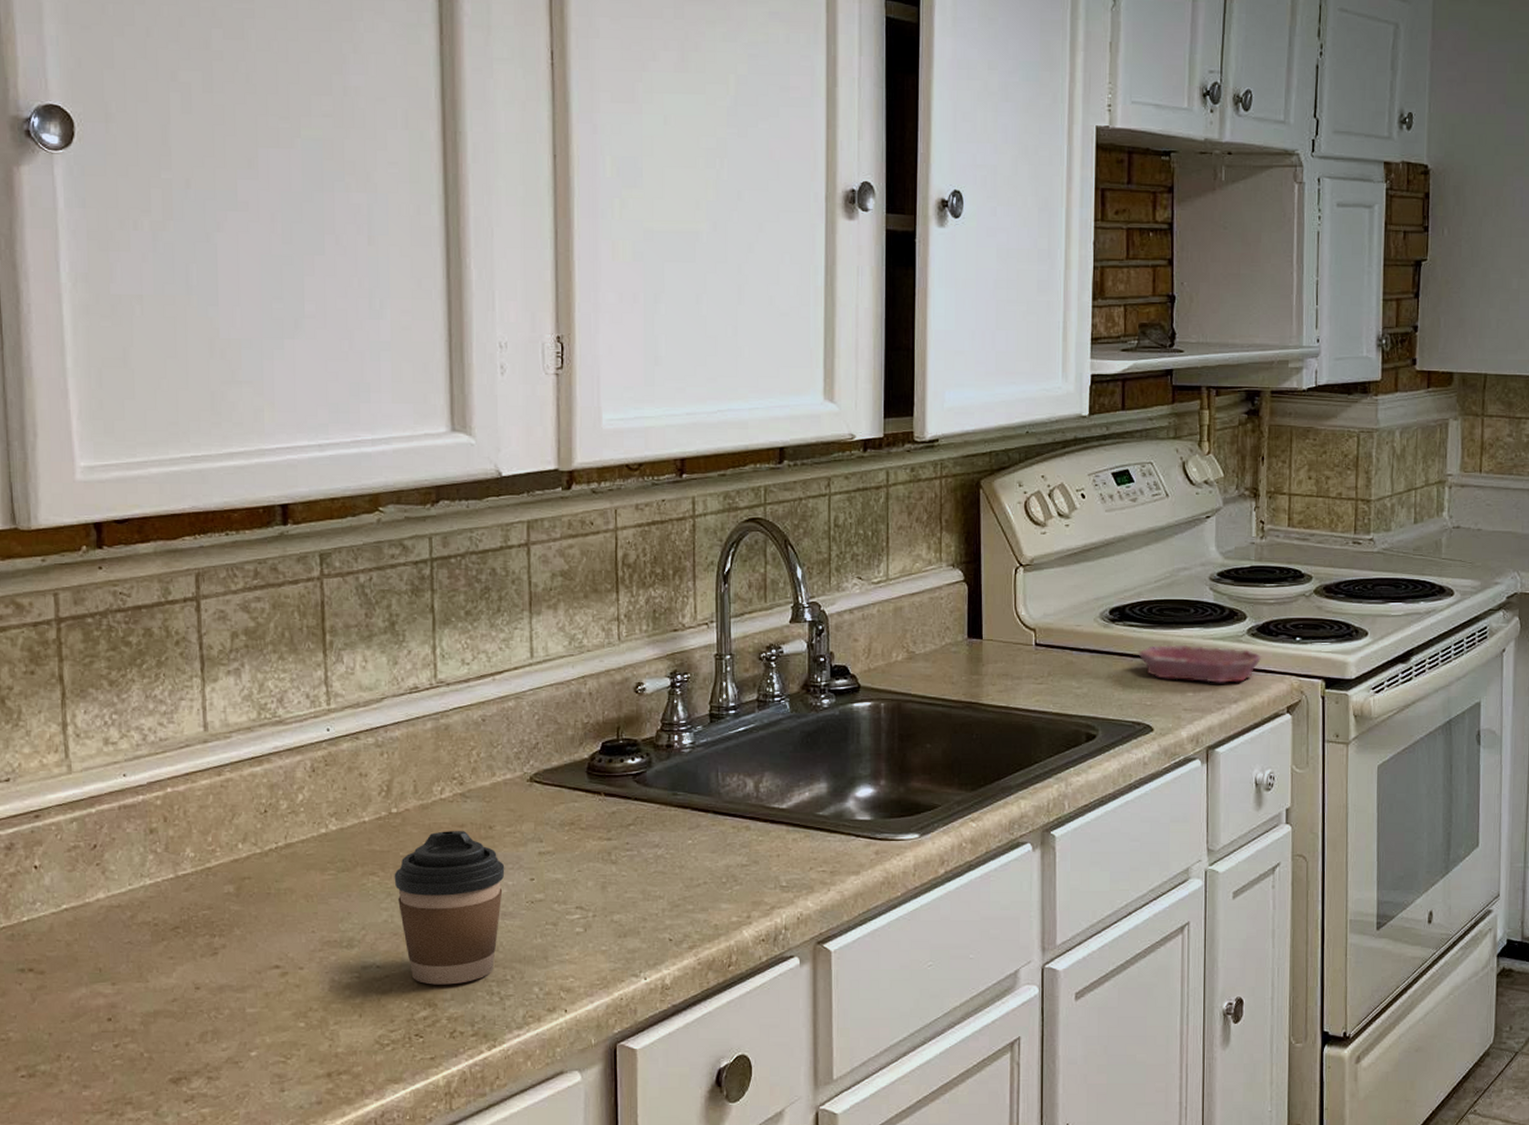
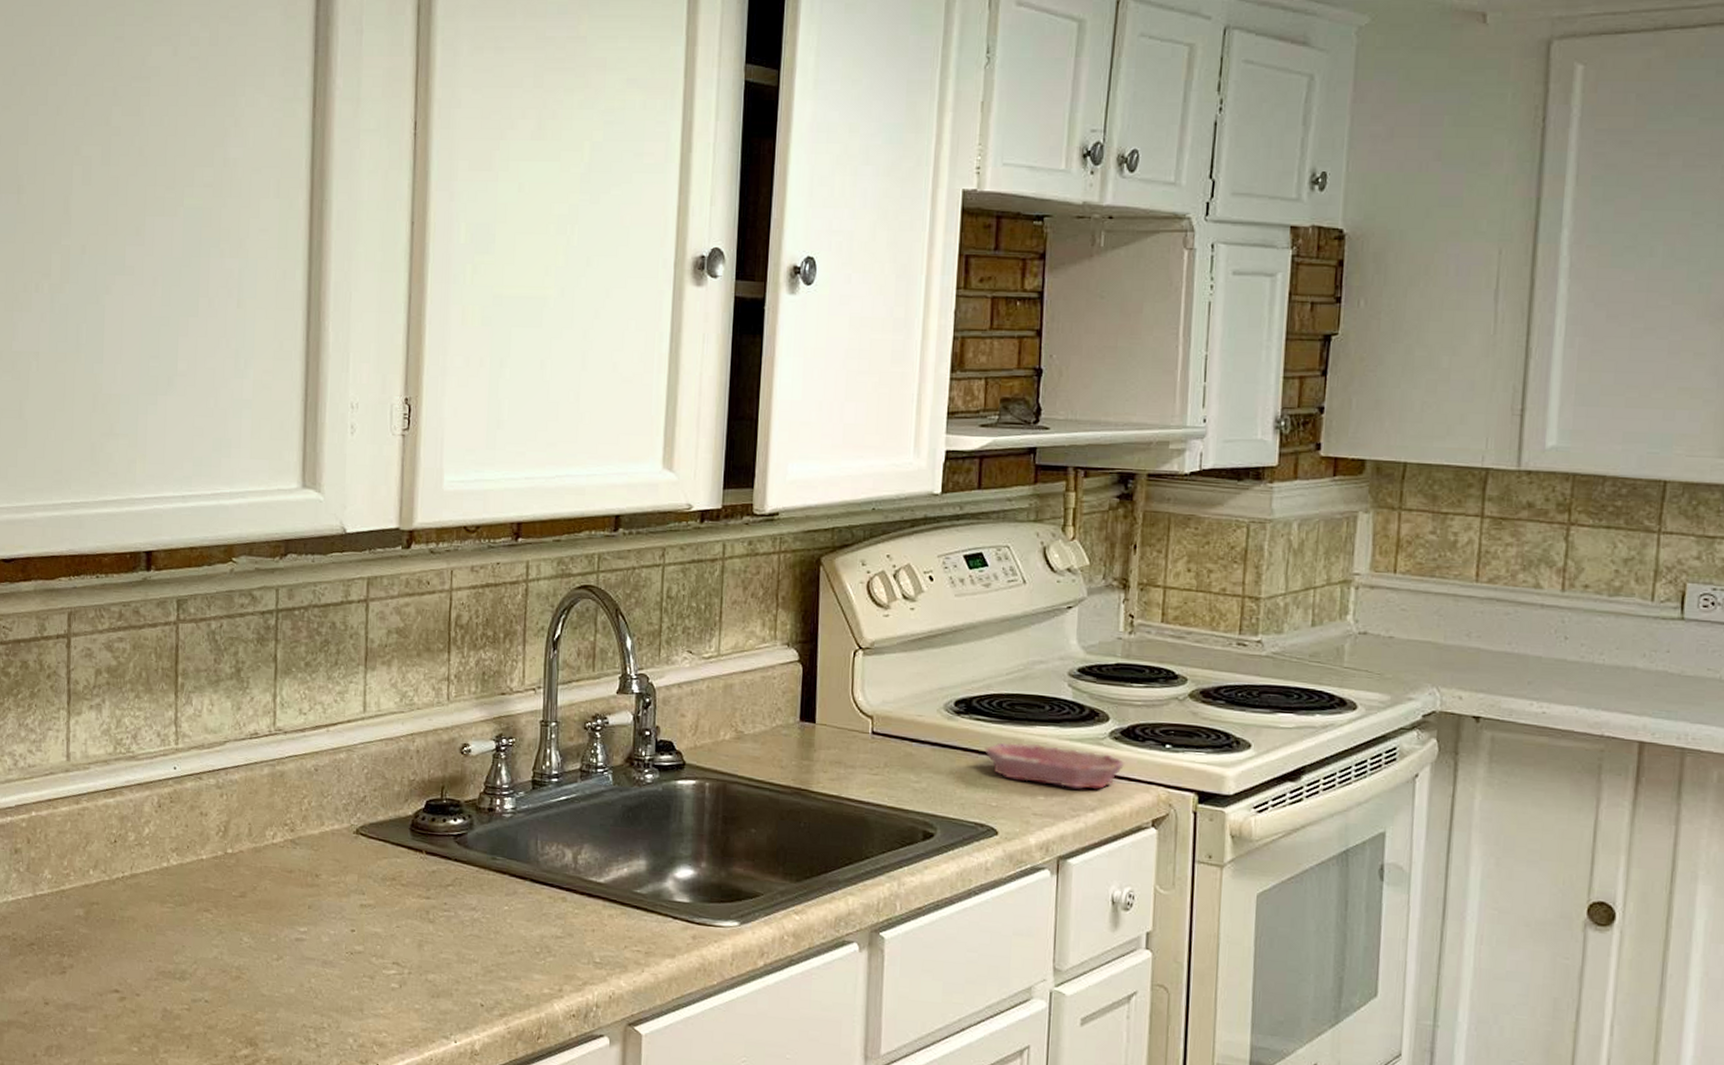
coffee cup: present [394,831,505,985] -> none [225,875,328,1027]

